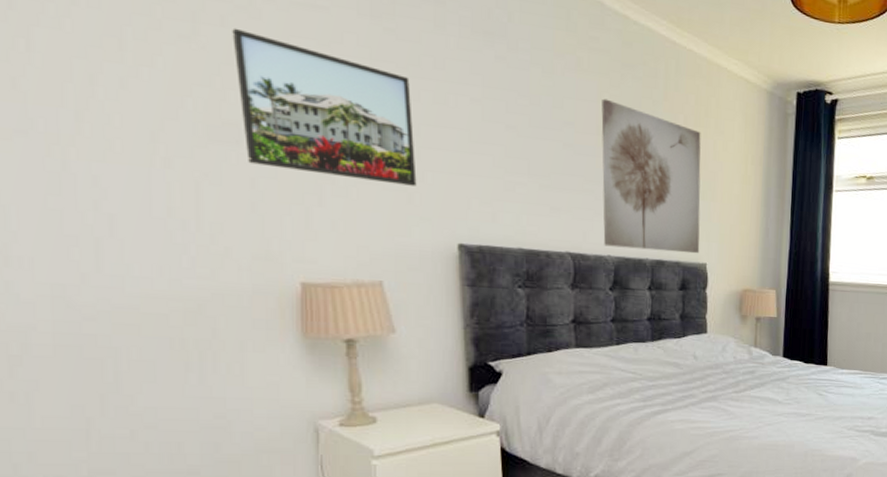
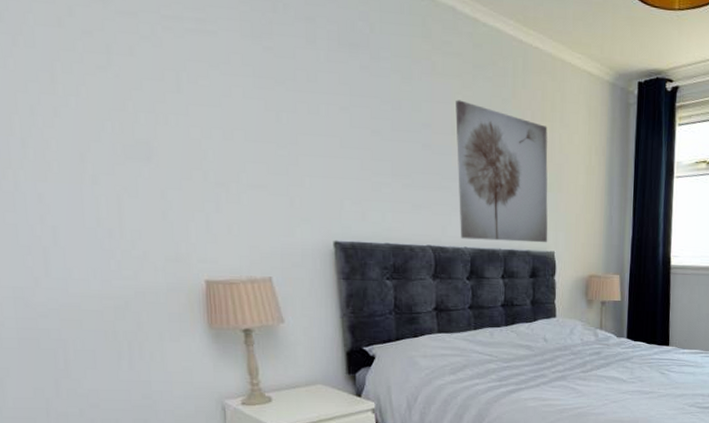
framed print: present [232,28,417,186] -> none [139,56,297,191]

